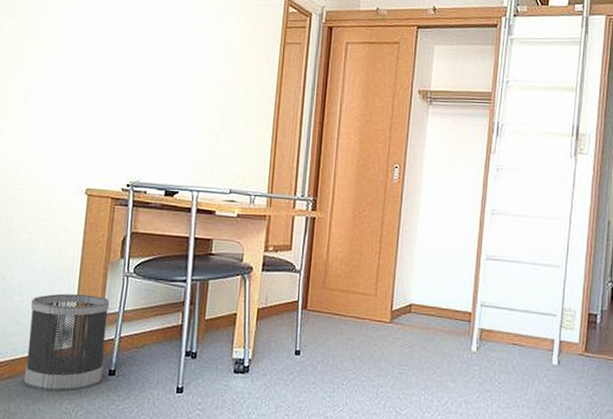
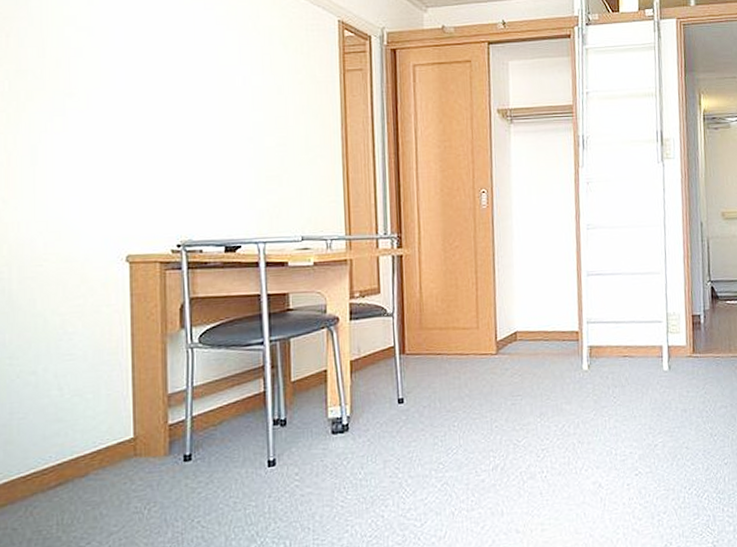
wastebasket: present [24,293,110,392] -> none [75,375,177,494]

